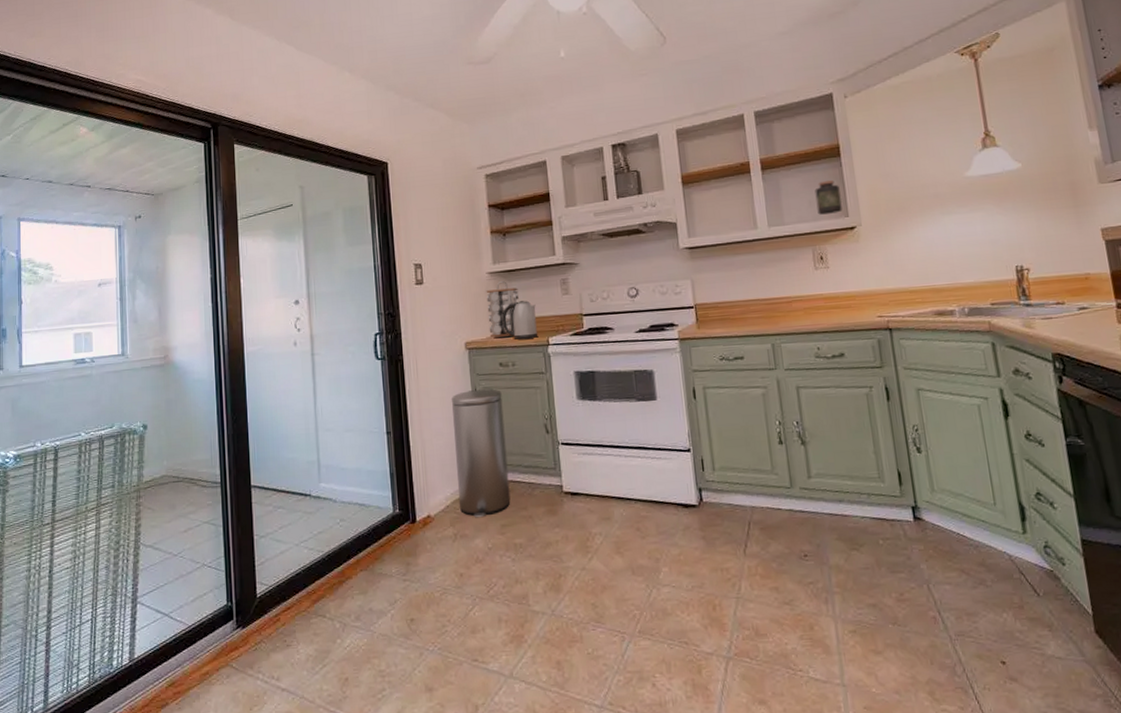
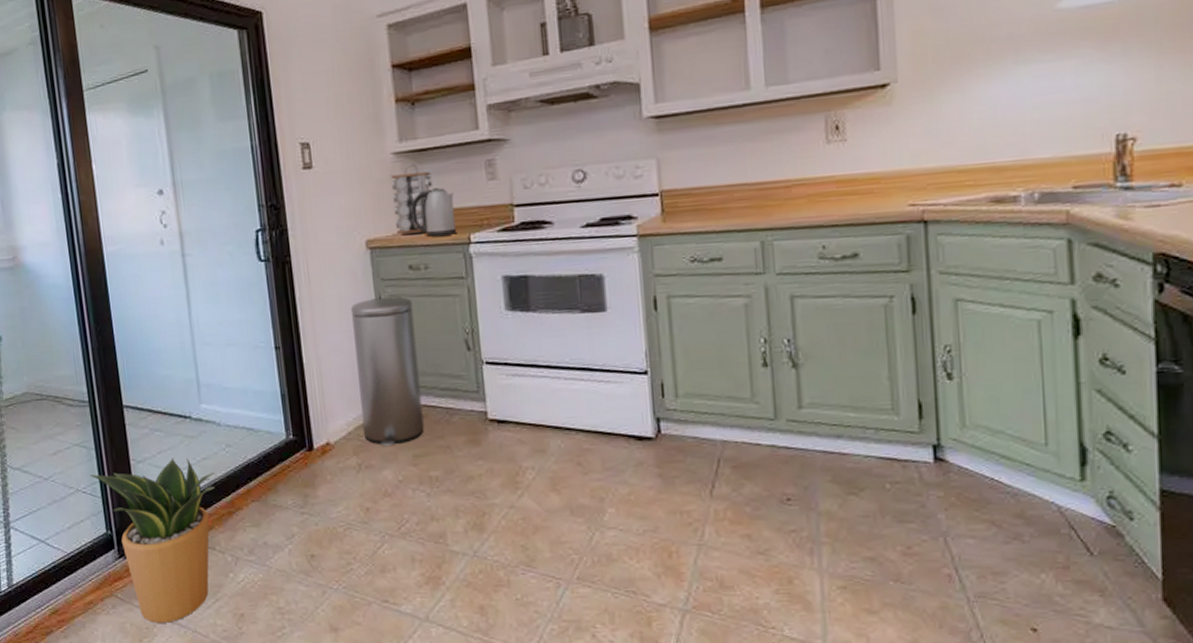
potted plant: none [216,532,328,691] -> present [90,457,215,623]
jar: present [814,180,843,215] -> none [834,19,872,68]

